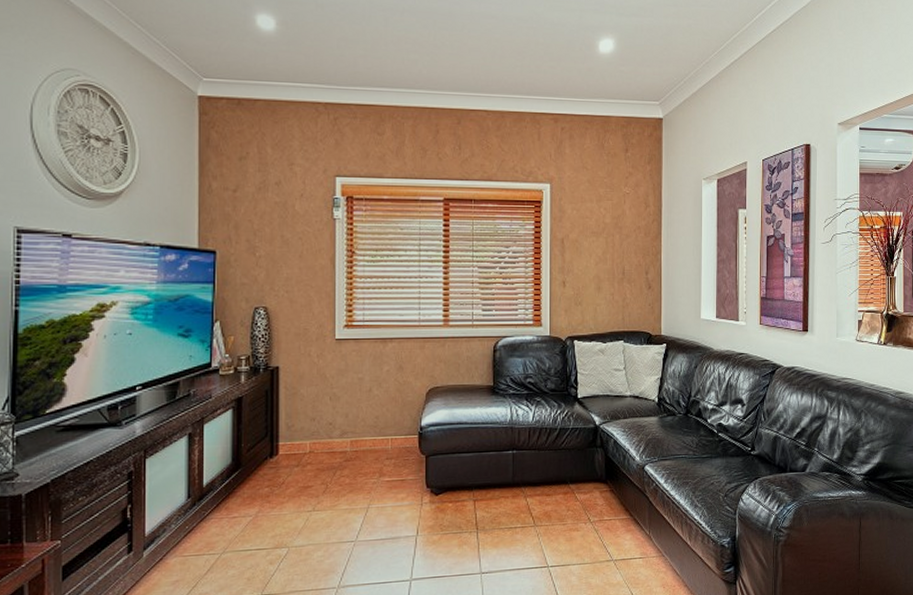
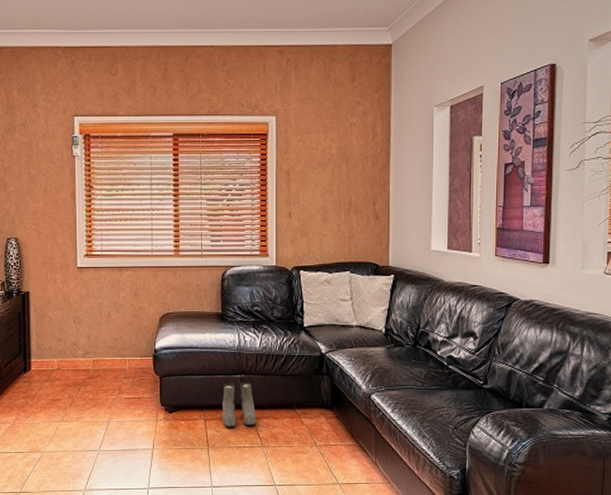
boots: none [493,457,528,507] -> present [222,381,256,427]

